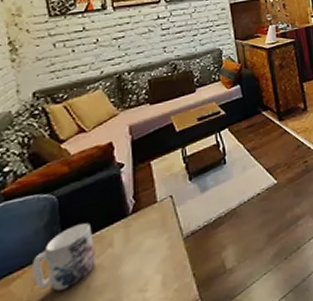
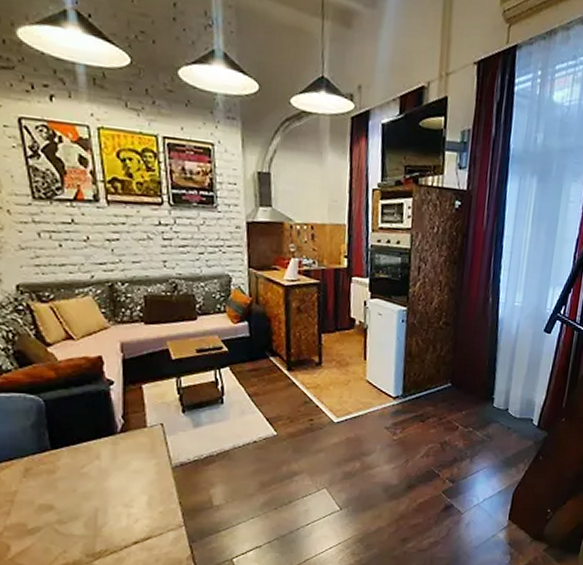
mug: present [33,223,97,291] -> none [21,430,84,488]

